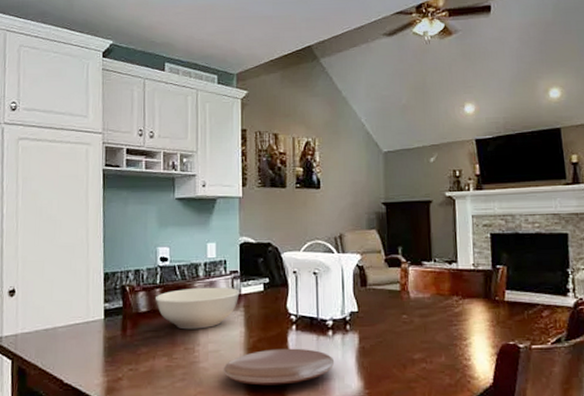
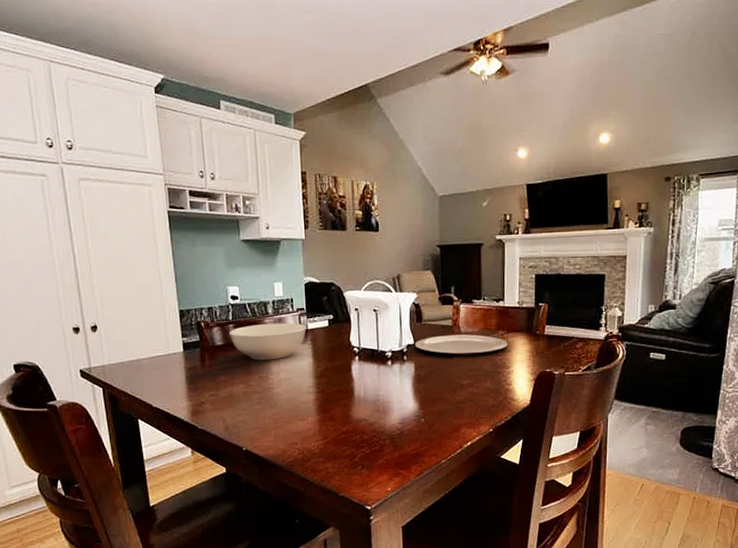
plate: present [223,348,335,386] -> none [295,376,394,408]
plate: none [358,300,464,325] -> present [414,334,508,356]

